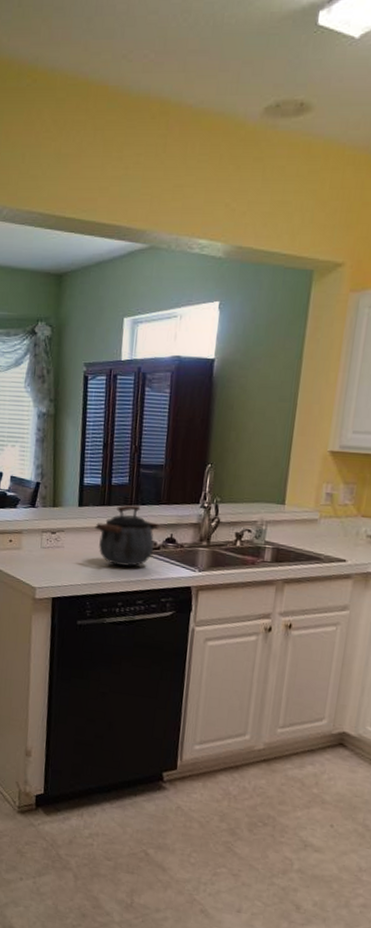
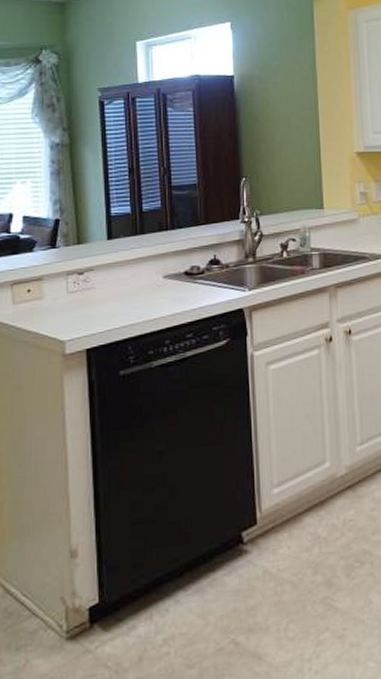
kettle: present [95,505,159,567] -> none [129,229,200,299]

